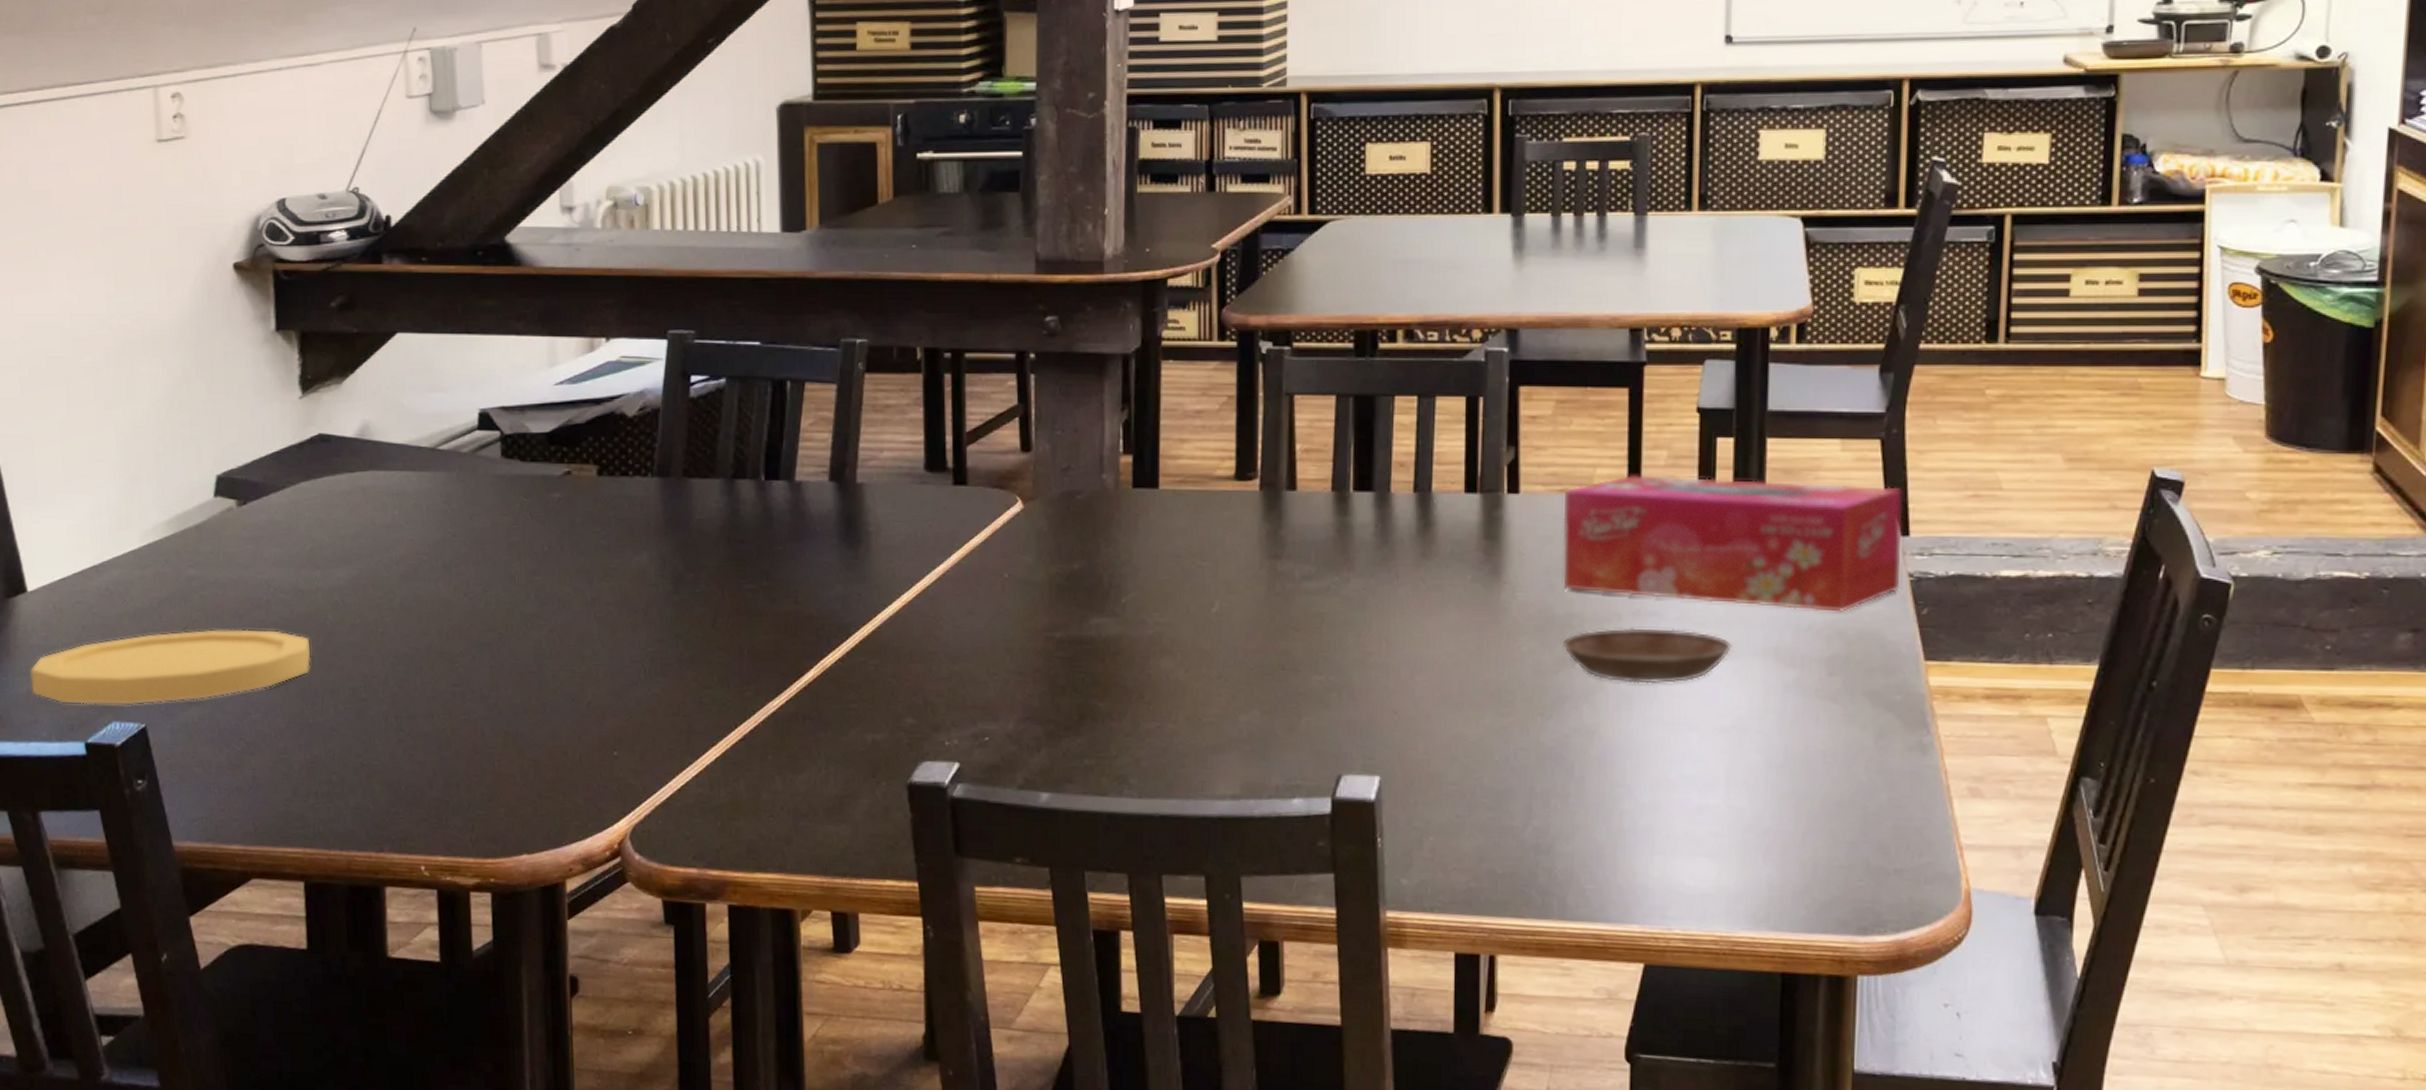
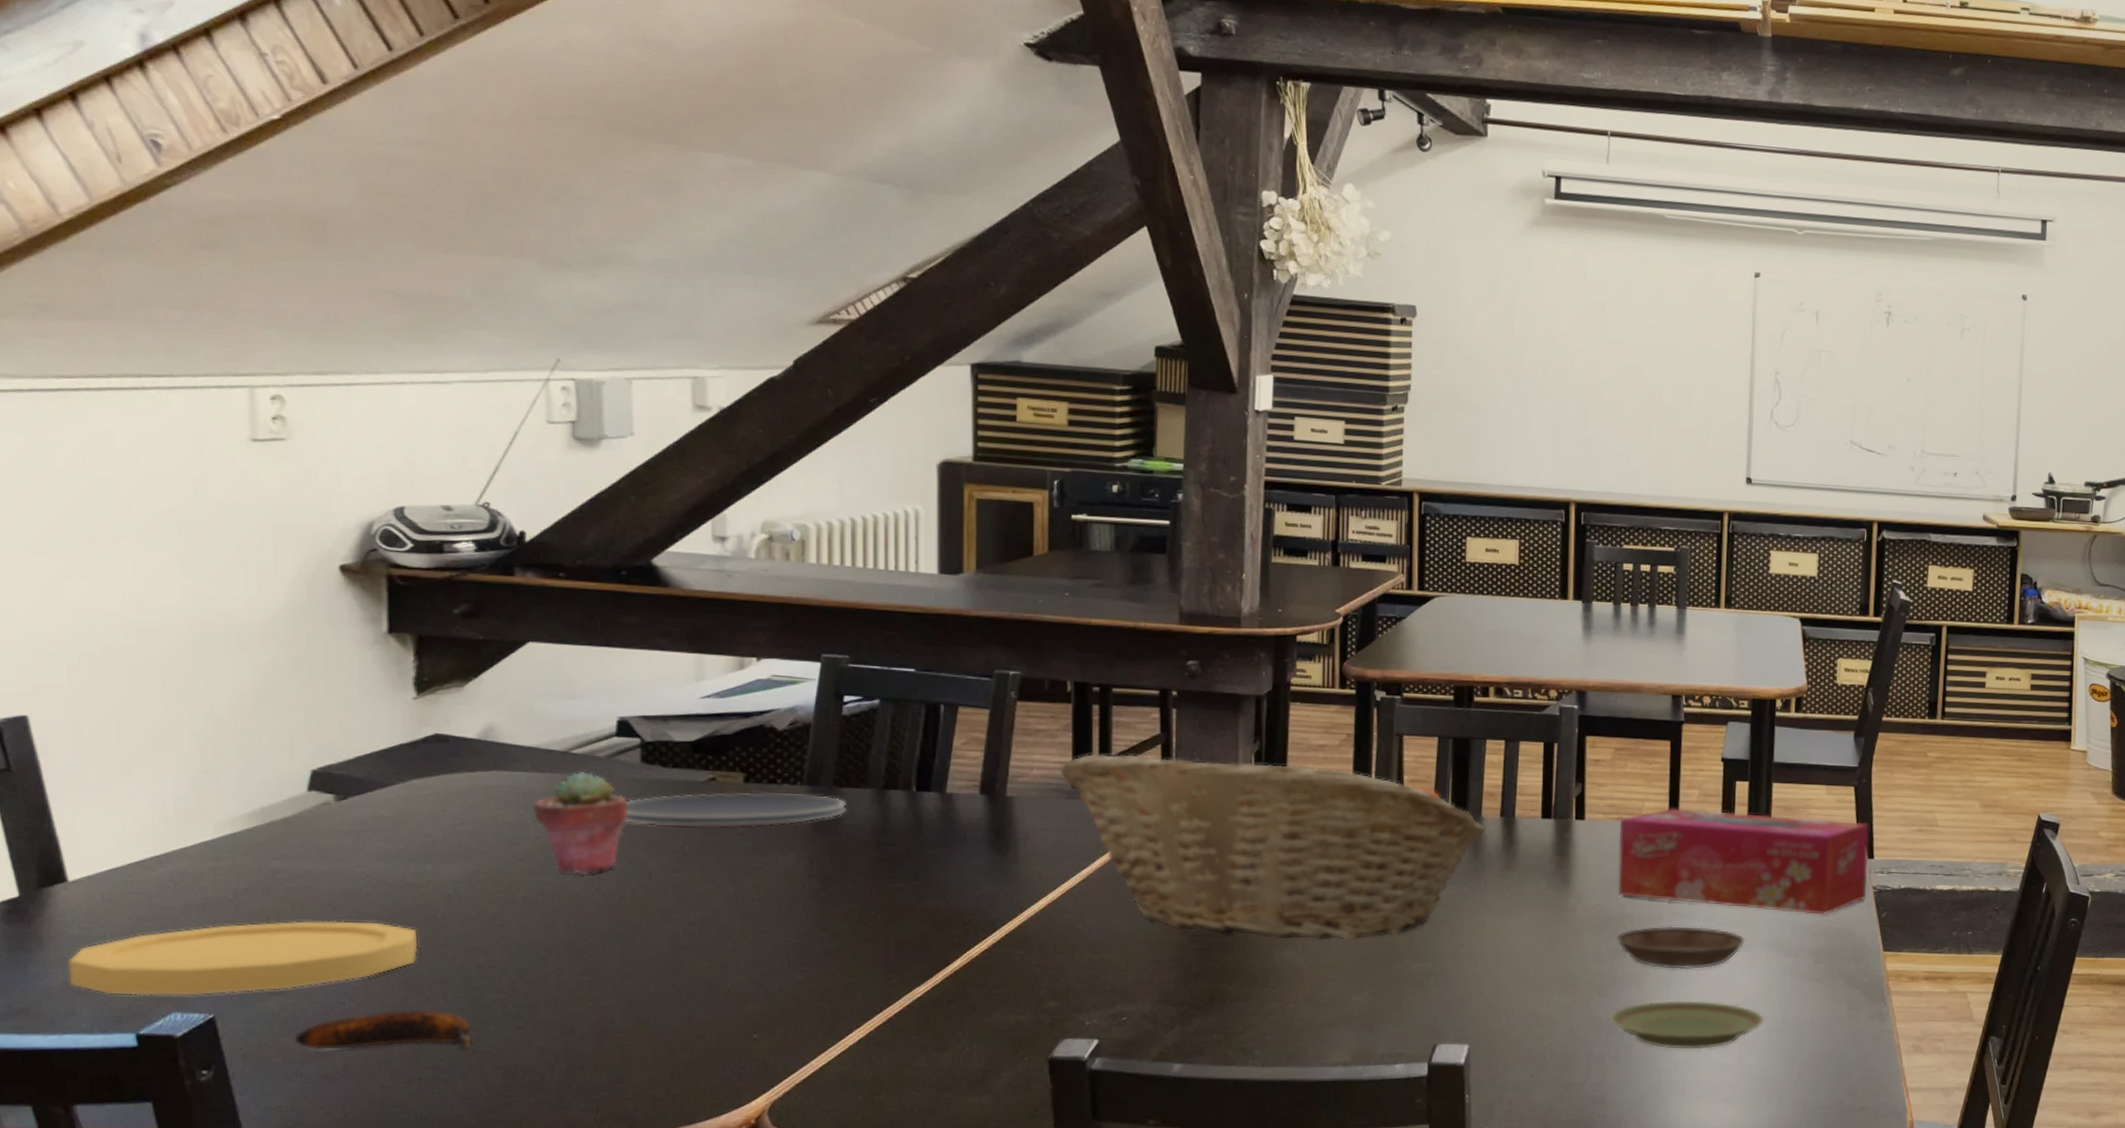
banana: none [211,720,360,764] -> present [294,1009,473,1050]
potted succulent: none [406,467,491,578] -> present [533,770,629,874]
plate: none [488,486,696,527] -> present [625,792,846,828]
fruit basket: none [911,430,1397,648] -> present [1060,753,1487,941]
plate: none [1554,724,1760,788] -> present [1608,1000,1765,1050]

